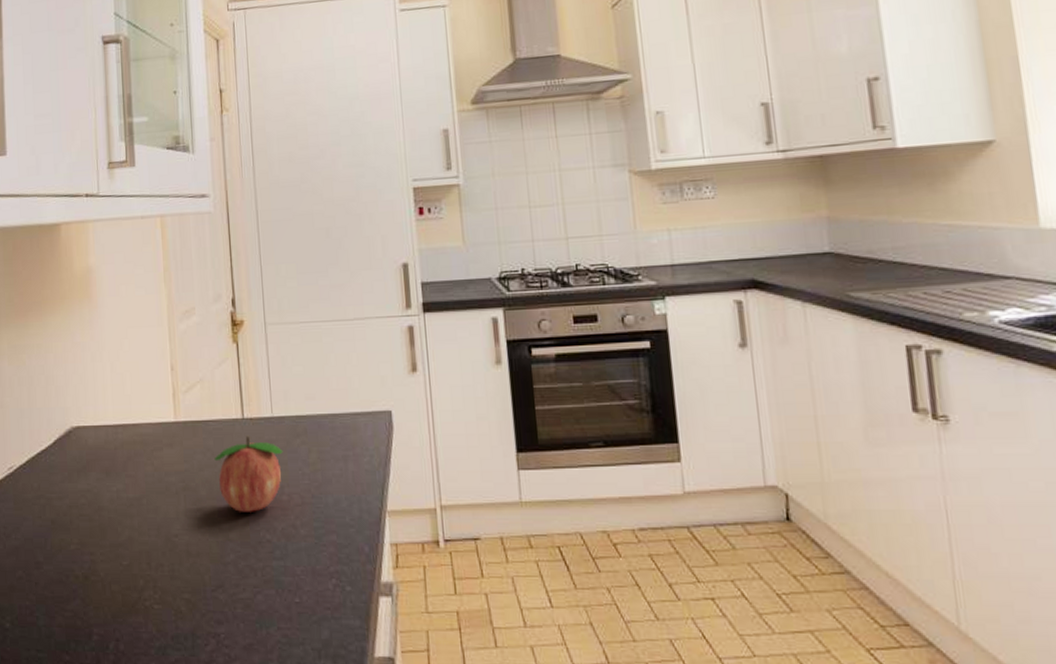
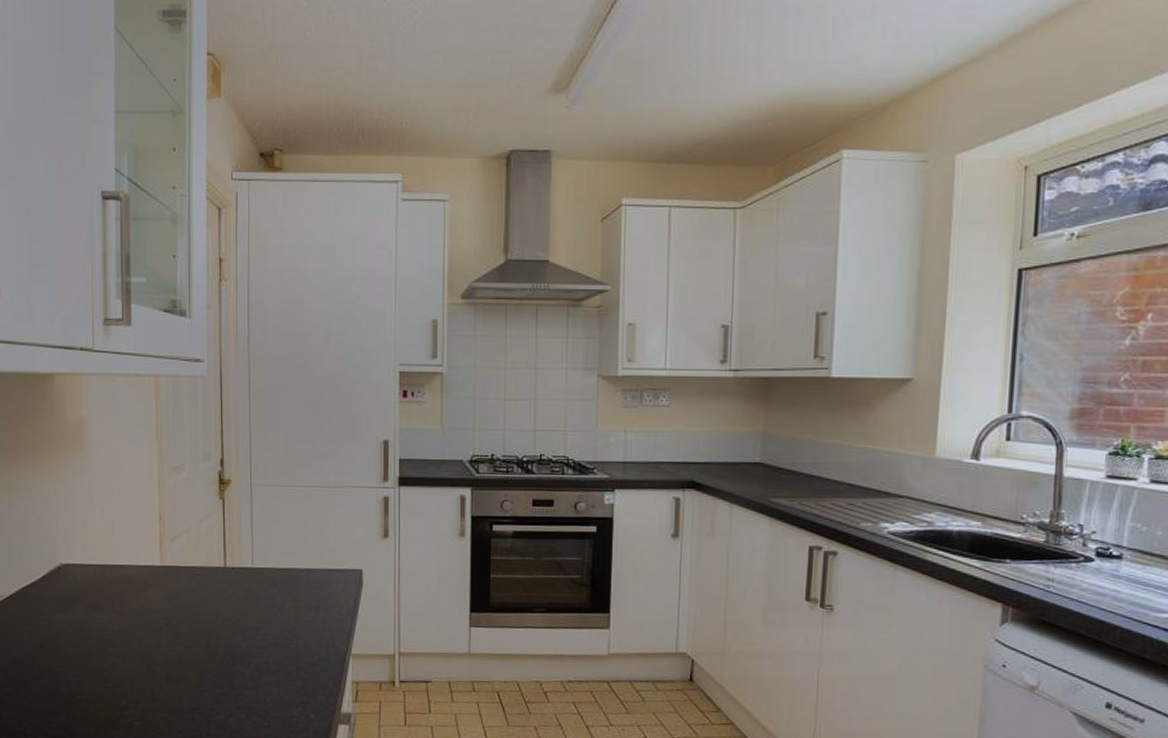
fruit: present [214,435,283,512] -> none [196,582,261,649]

